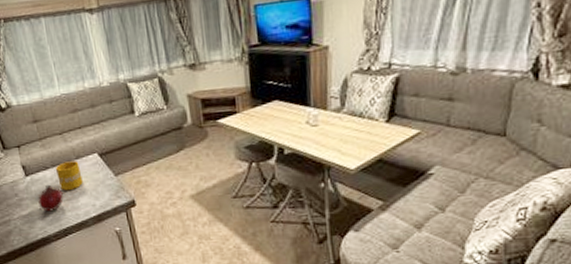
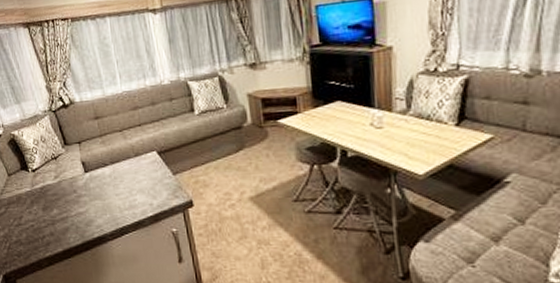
fruit: present [38,185,64,212] -> none [96,183,121,210]
mug: present [55,161,83,191] -> none [114,158,141,189]

